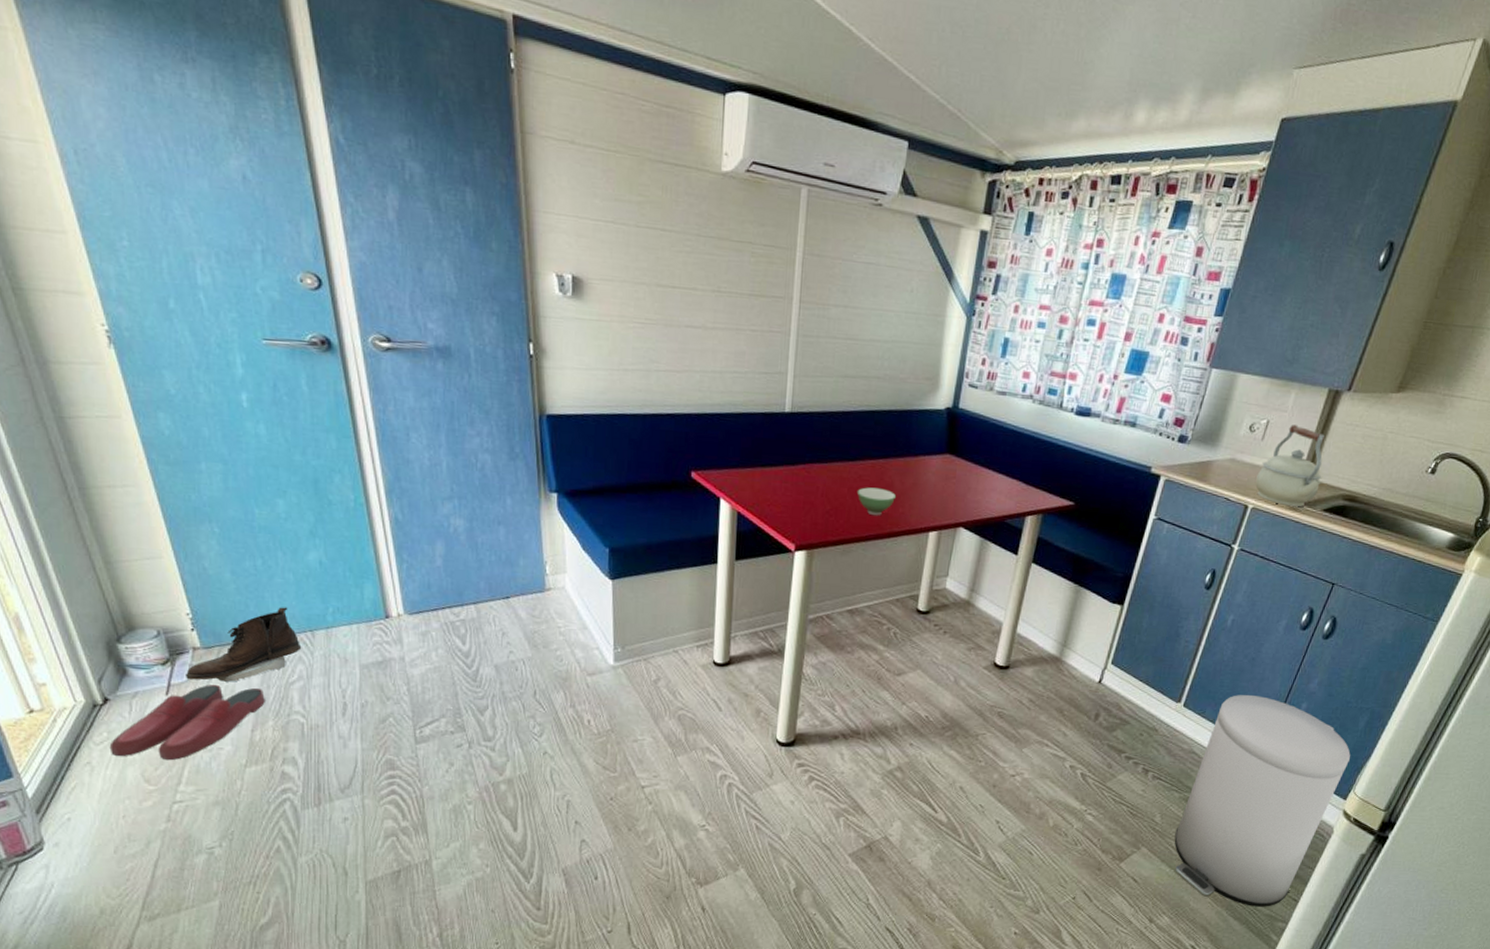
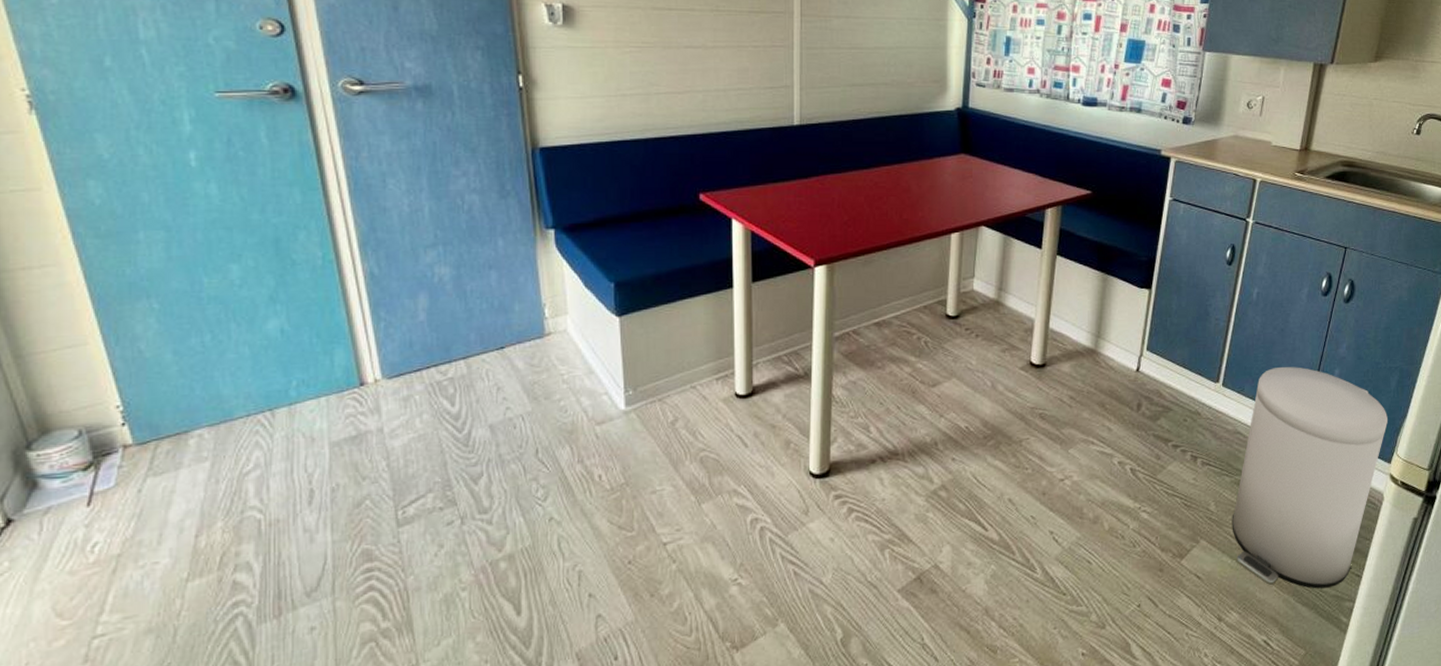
slippers: present [109,685,265,760] -> none [11,484,213,589]
boot: present [184,607,302,682] -> none [112,386,259,484]
bowl: present [857,487,897,516] -> none [874,194,915,223]
kettle: present [1254,425,1325,508] -> none [1259,99,1320,177]

